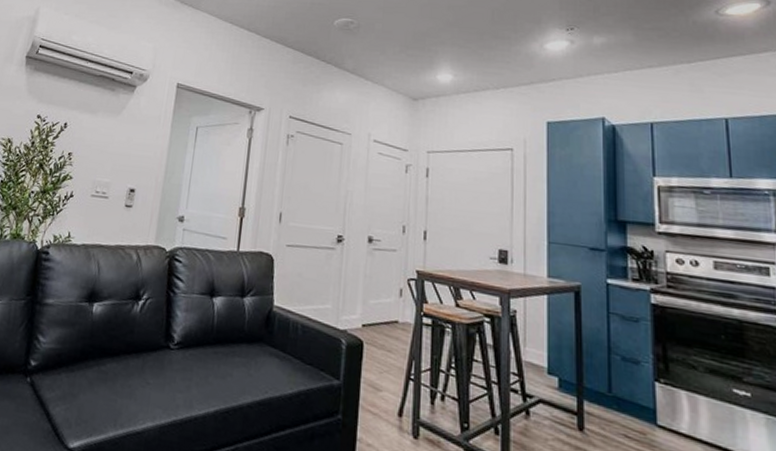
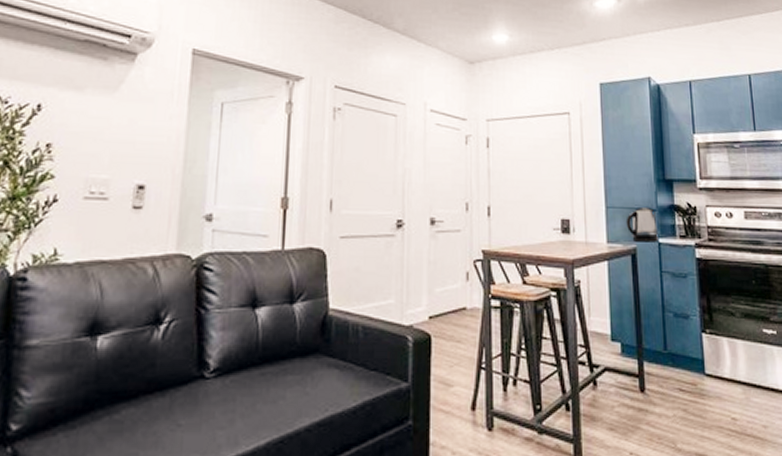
kettle: none [570,246,606,283] -> present [625,208,658,242]

